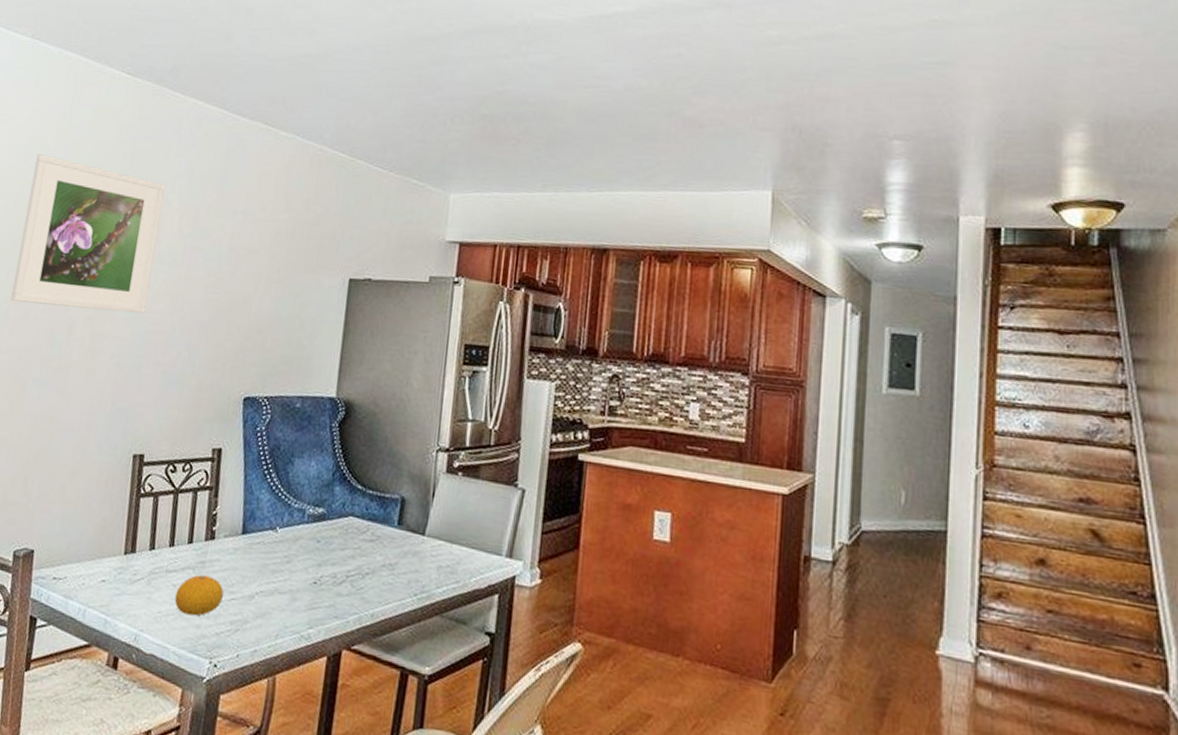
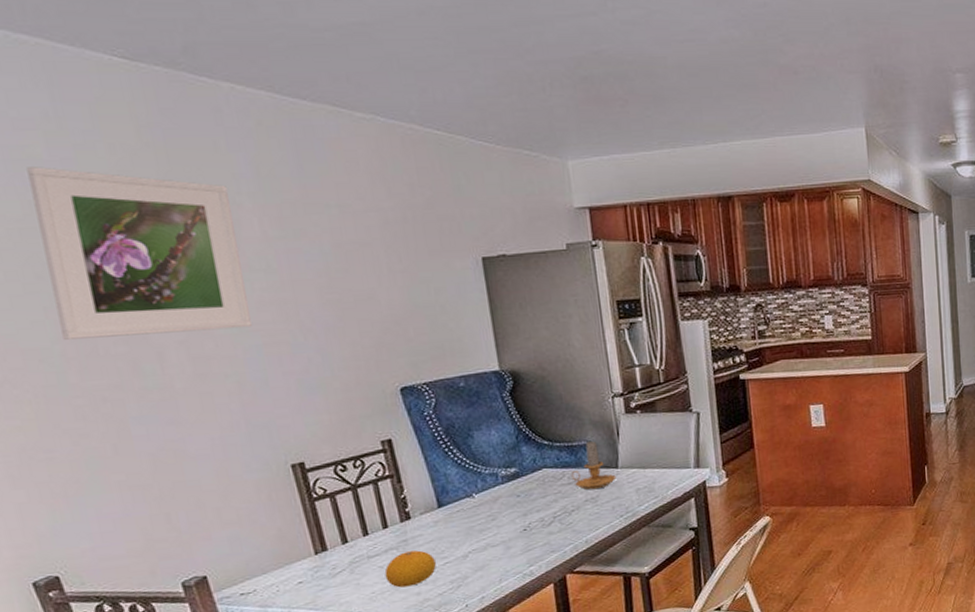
candle: none [375,495,421,556] -> present [571,440,617,490]

